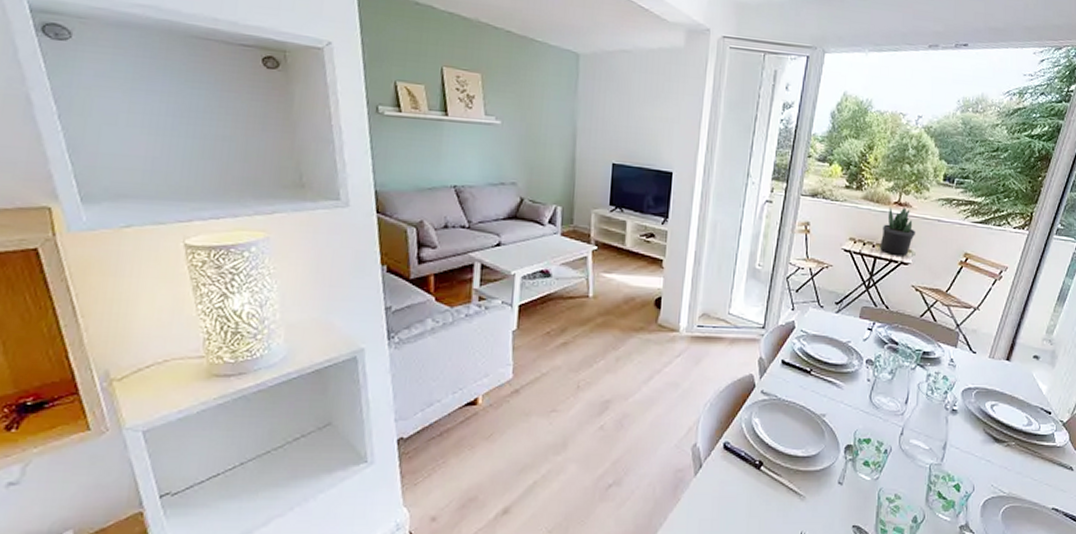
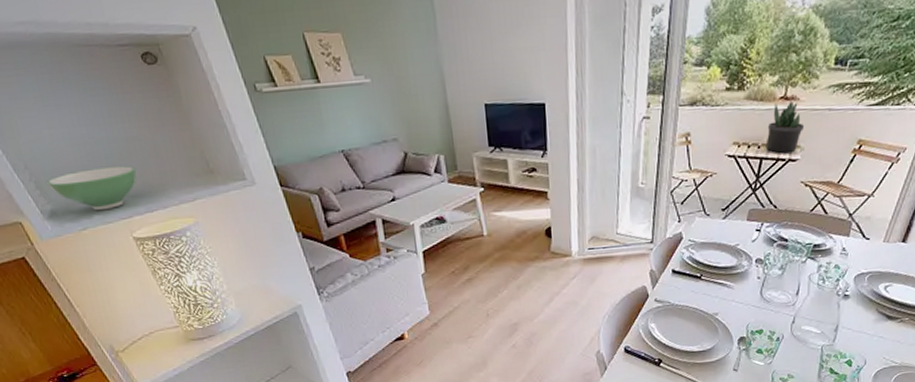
bowl: none [100,161,216,210] -> present [45,165,137,211]

